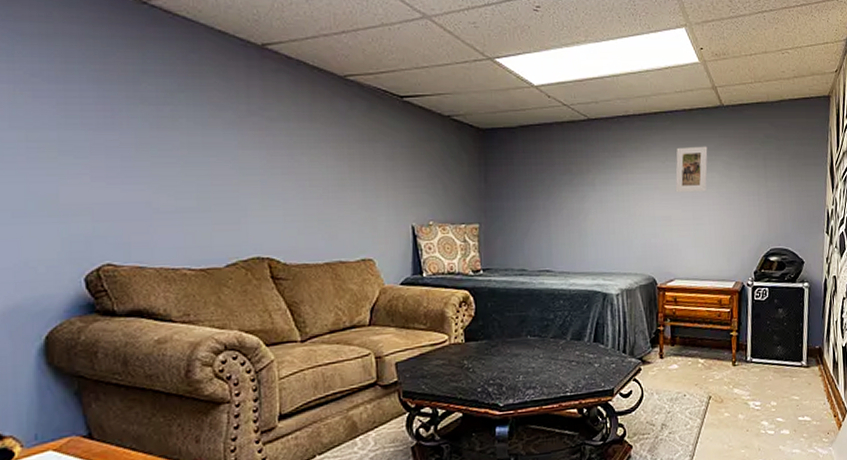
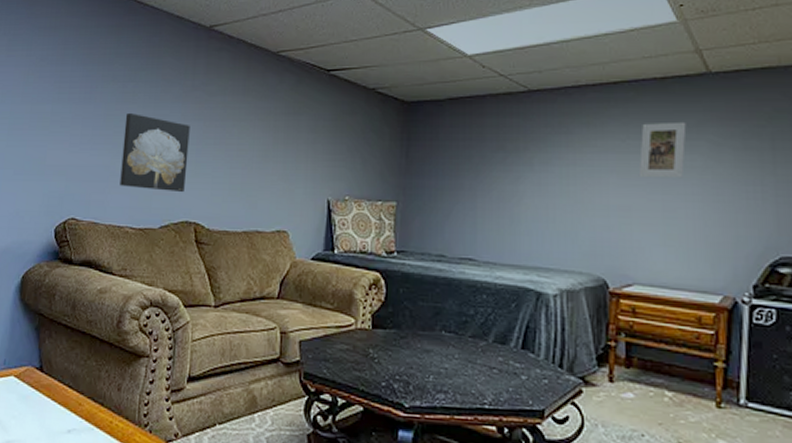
wall art: none [165,140,252,228] -> present [120,112,190,193]

